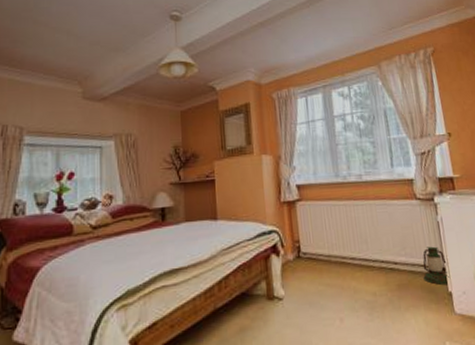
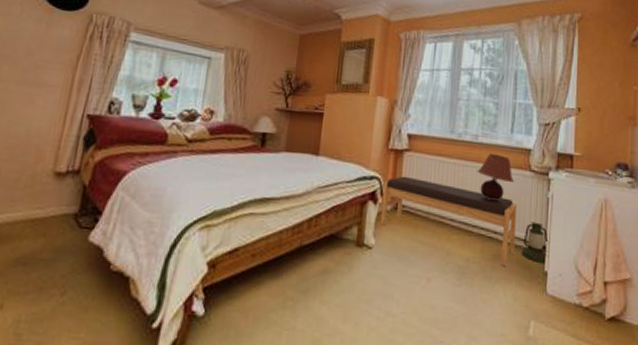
bench: none [282,224,417,295] -> present [380,176,518,268]
table lamp: none [367,189,404,234] -> present [477,153,515,202]

